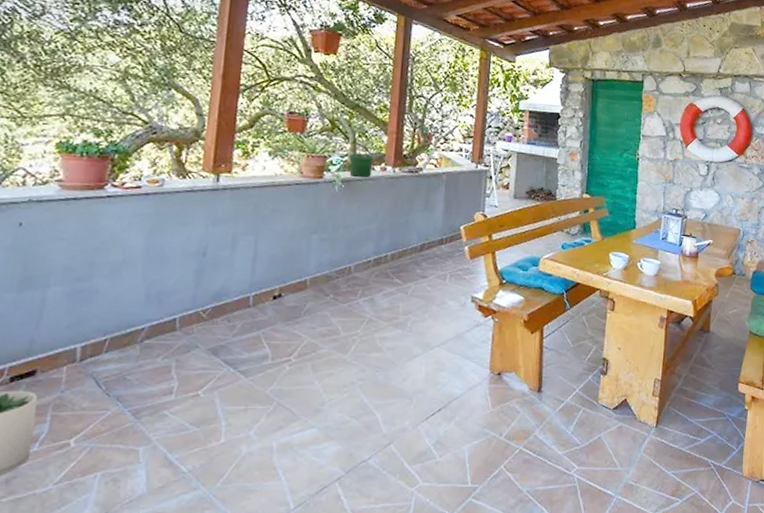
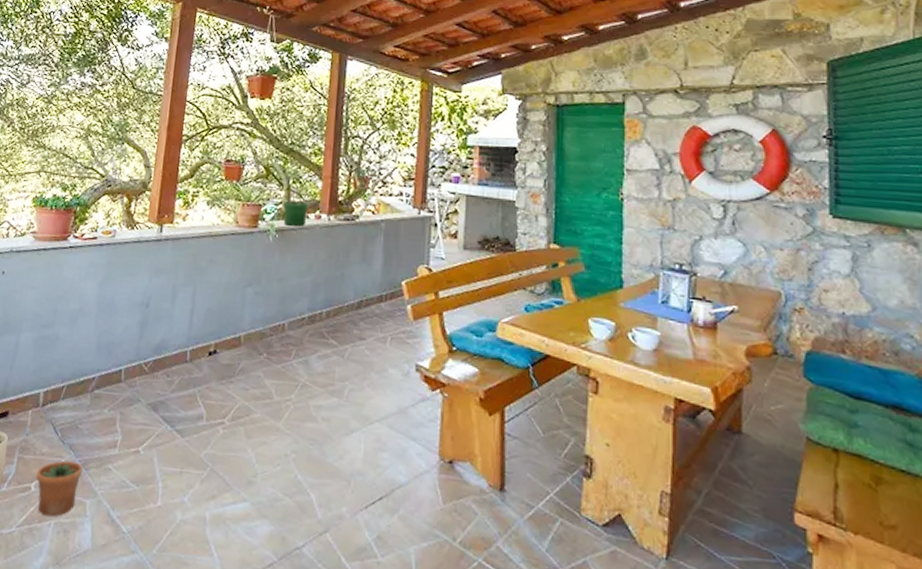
planter: none [75,412,134,470] -> present [36,460,83,517]

